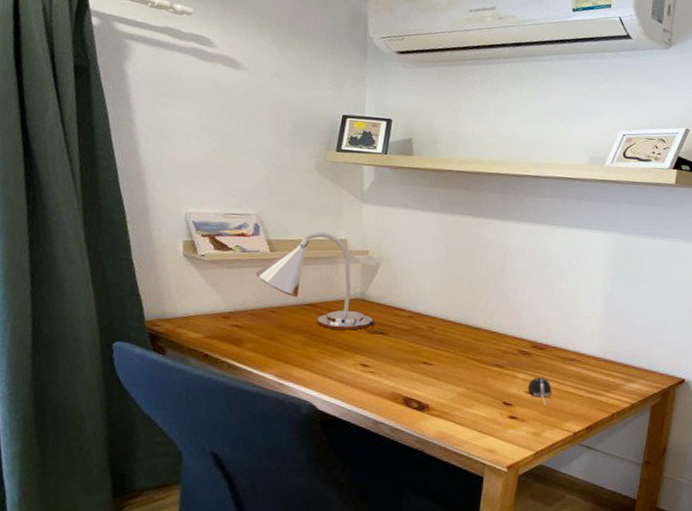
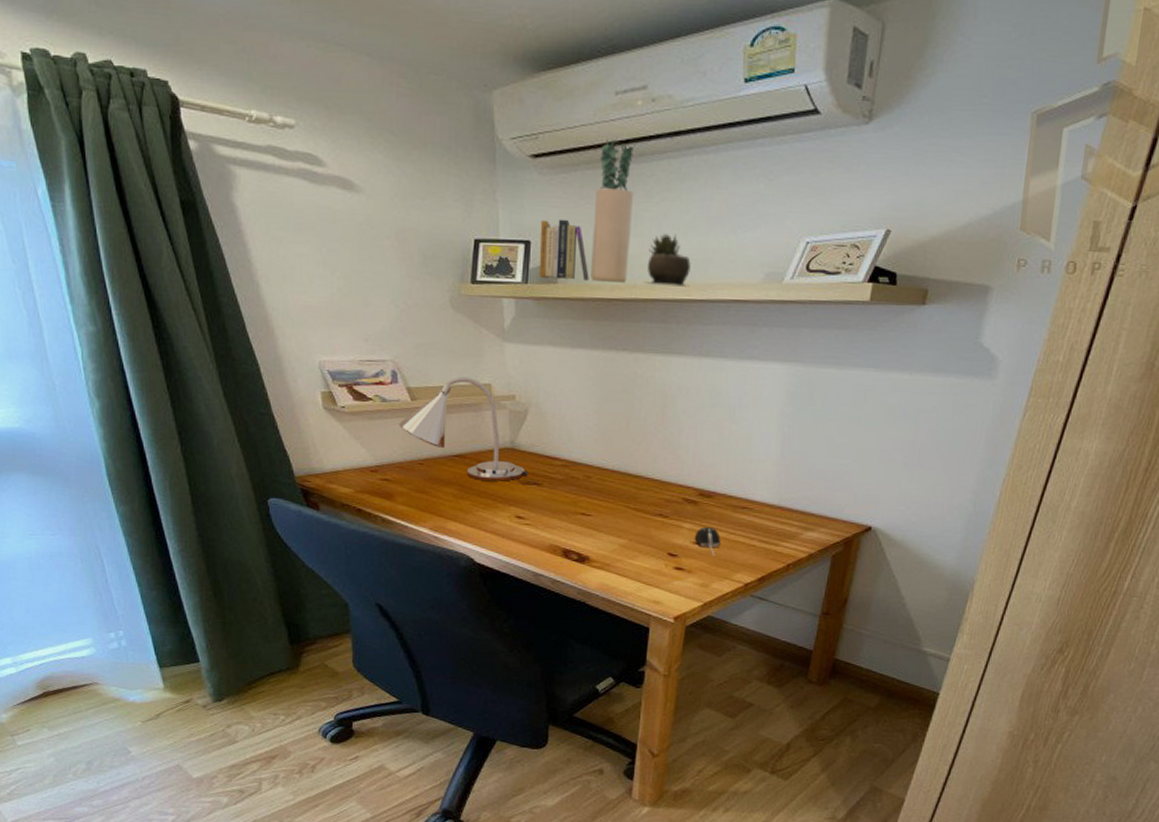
books: none [397,103,442,155] -> present [538,219,589,281]
vase: none [442,43,485,159] -> present [591,137,635,284]
succulent plant: none [488,120,528,165] -> present [644,233,691,287]

